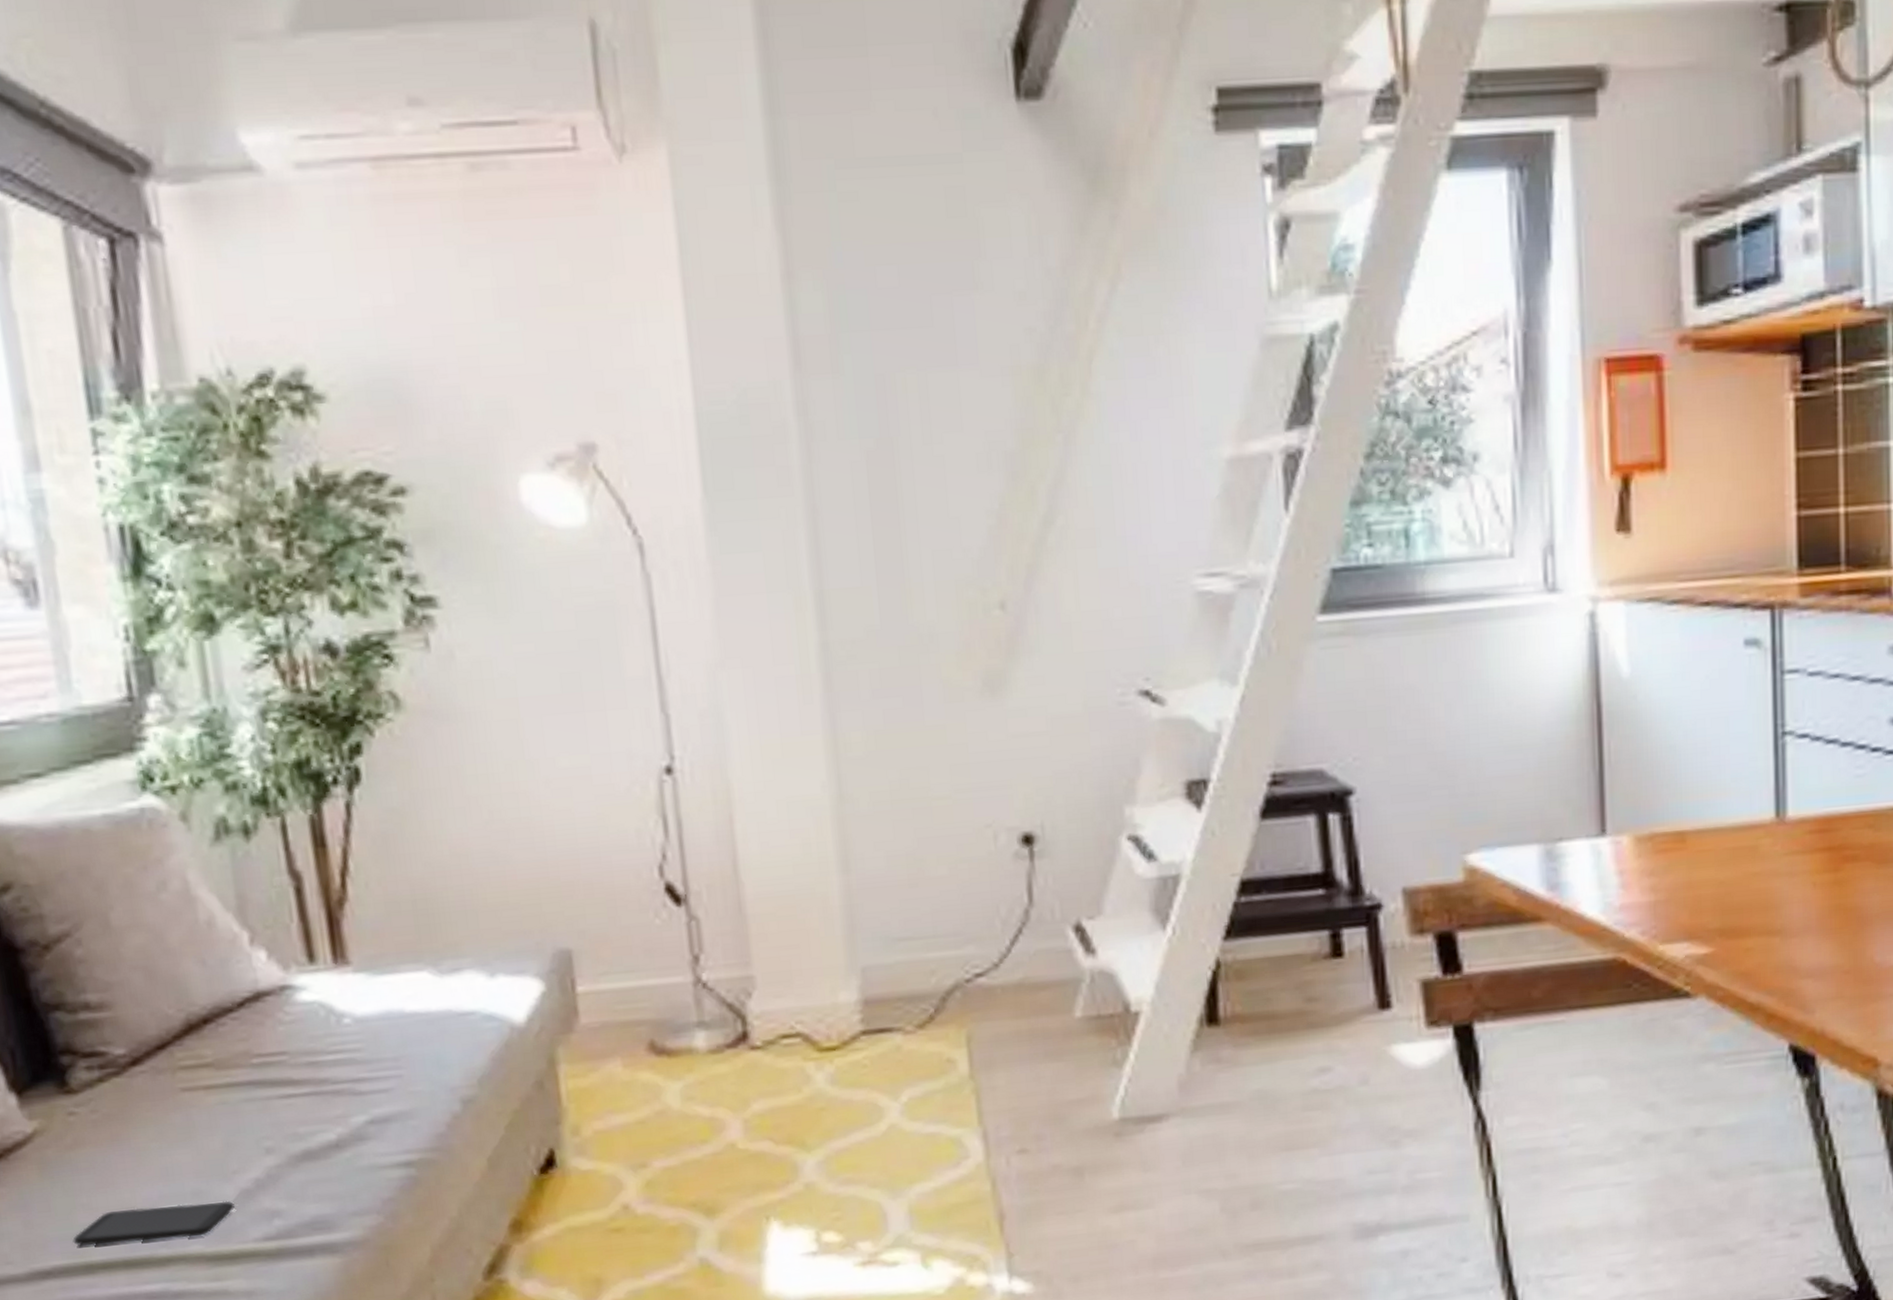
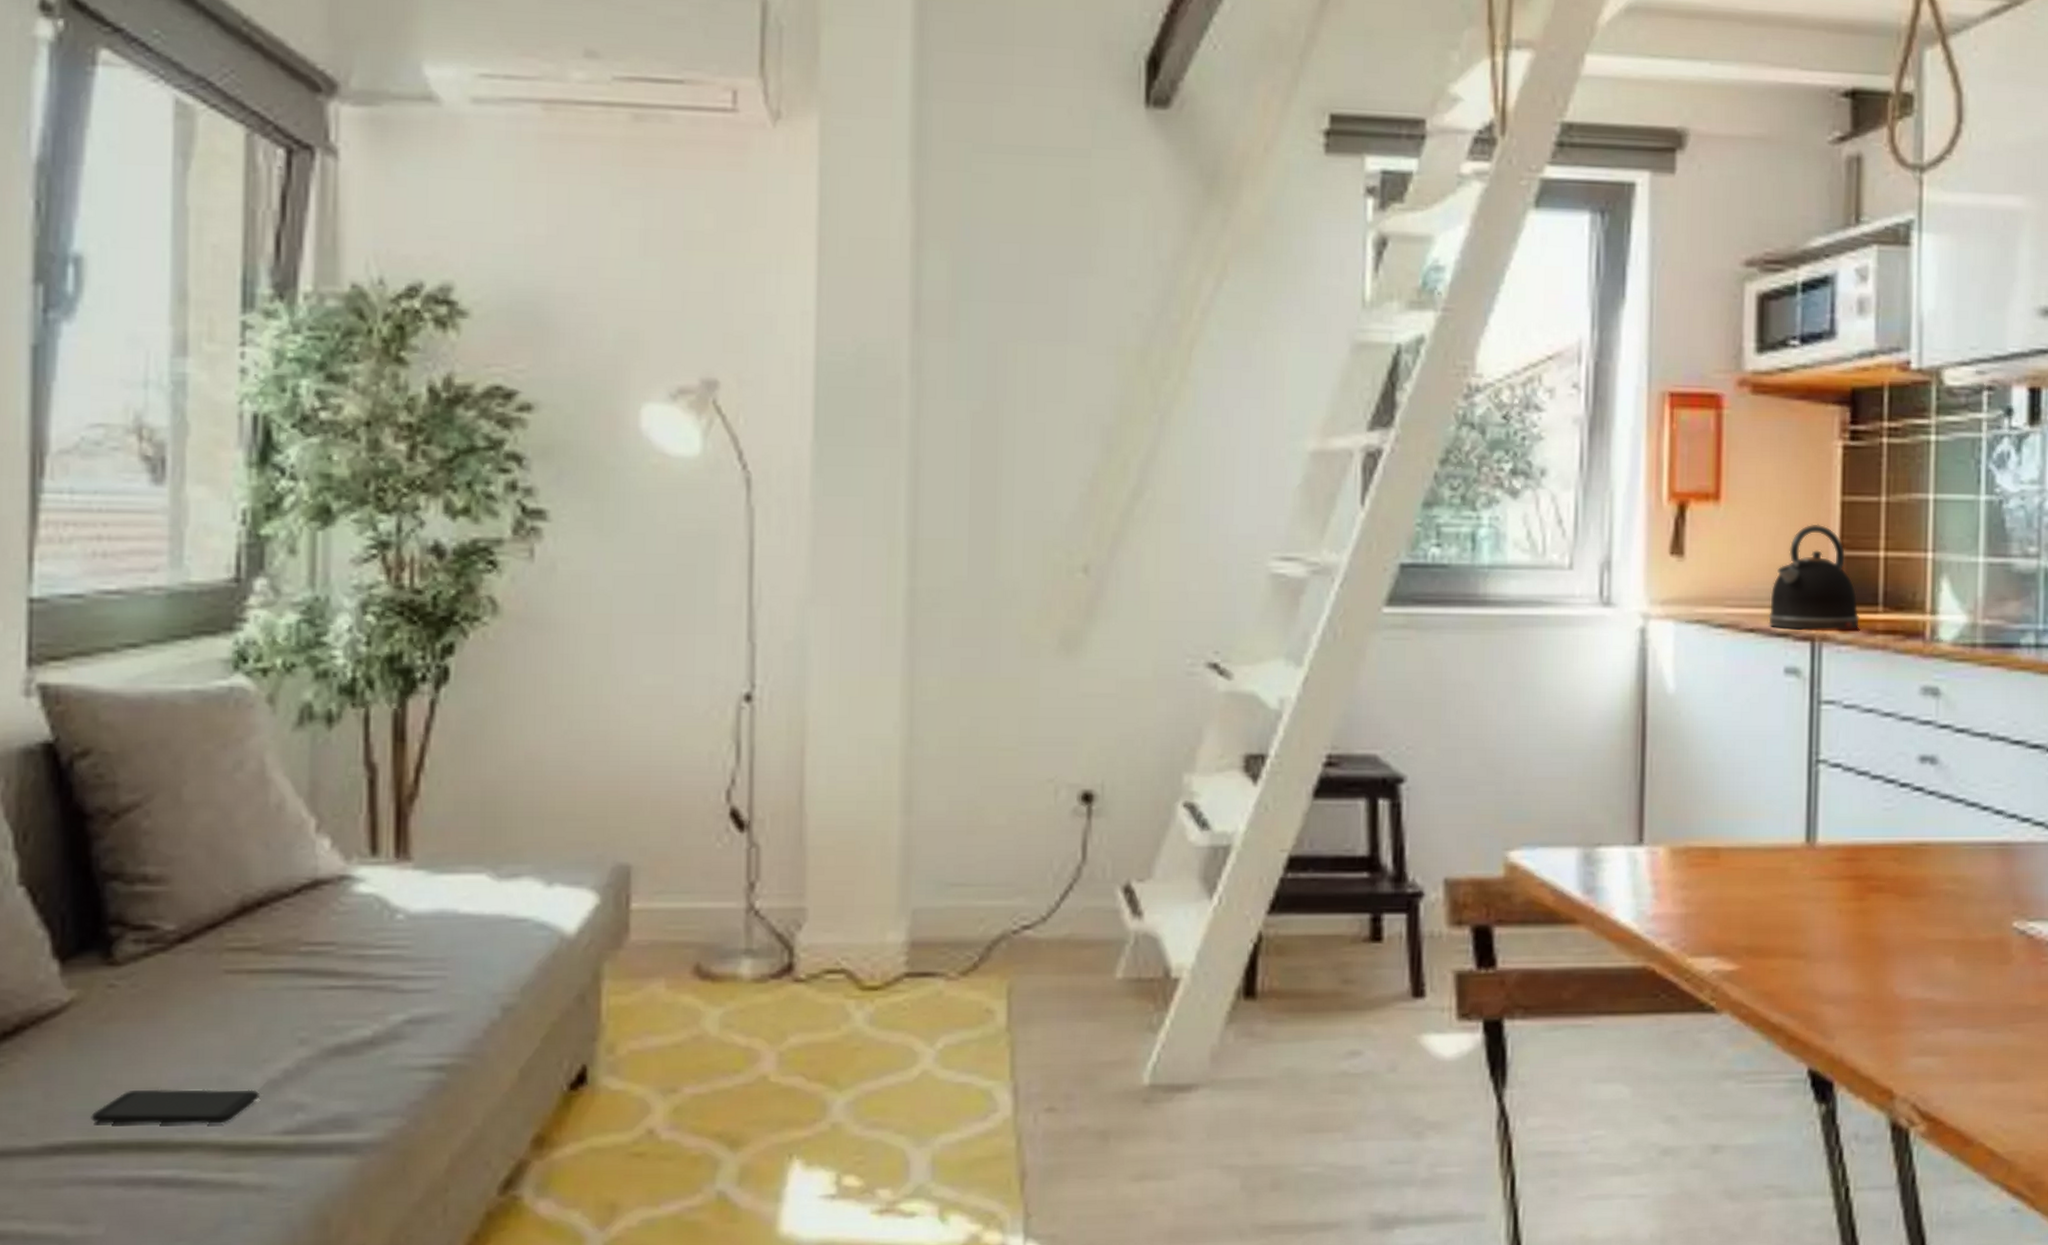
kettle: none [1723,484,1822,600] -> present [1767,524,1861,630]

